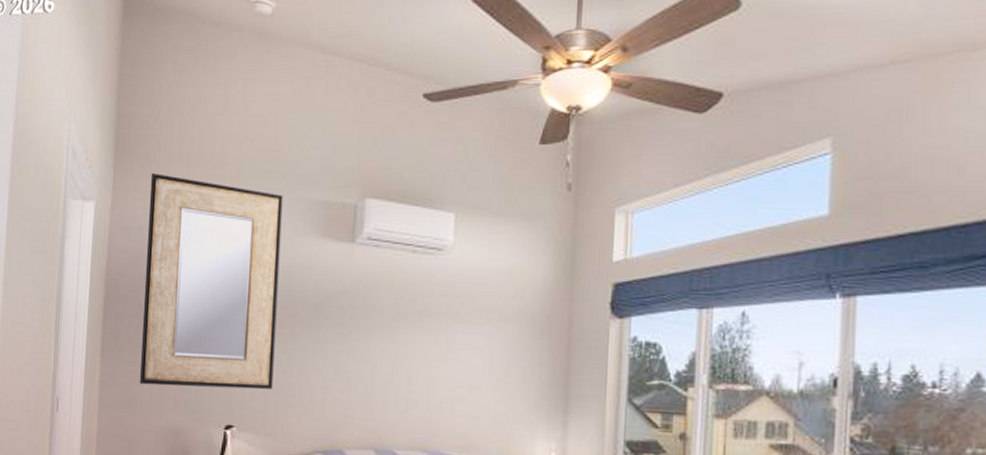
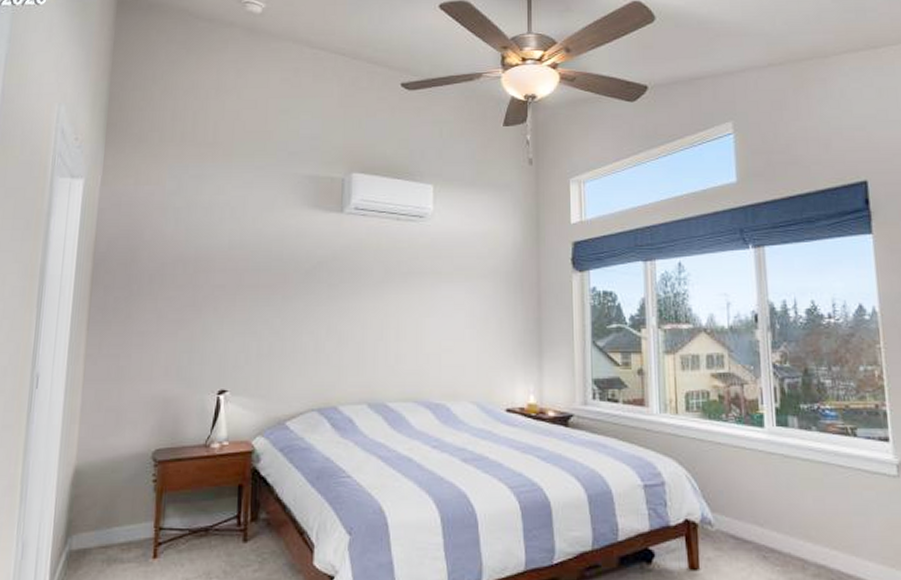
home mirror: present [139,172,283,390] -> none [127,151,274,355]

